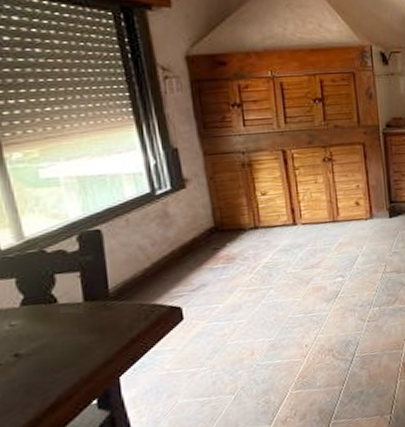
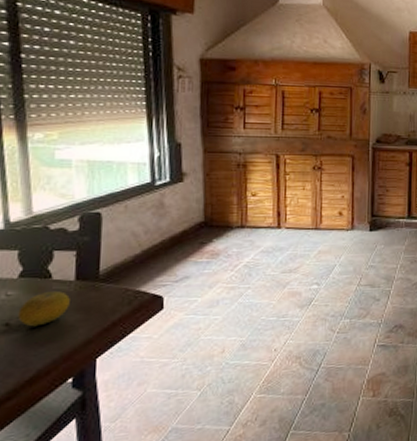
fruit: none [26,315,82,355] -> present [17,291,70,327]

